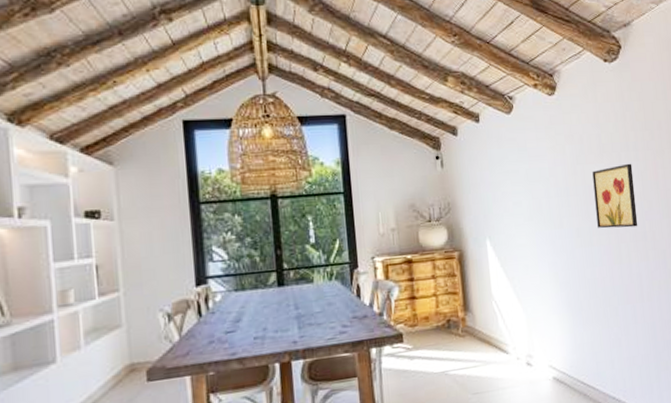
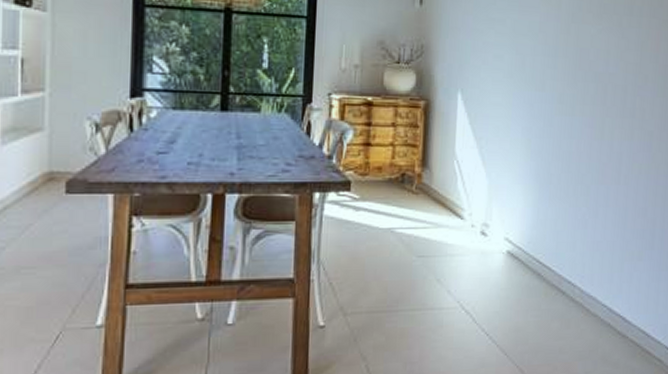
wall art: present [592,163,638,229] -> none [583,29,633,102]

